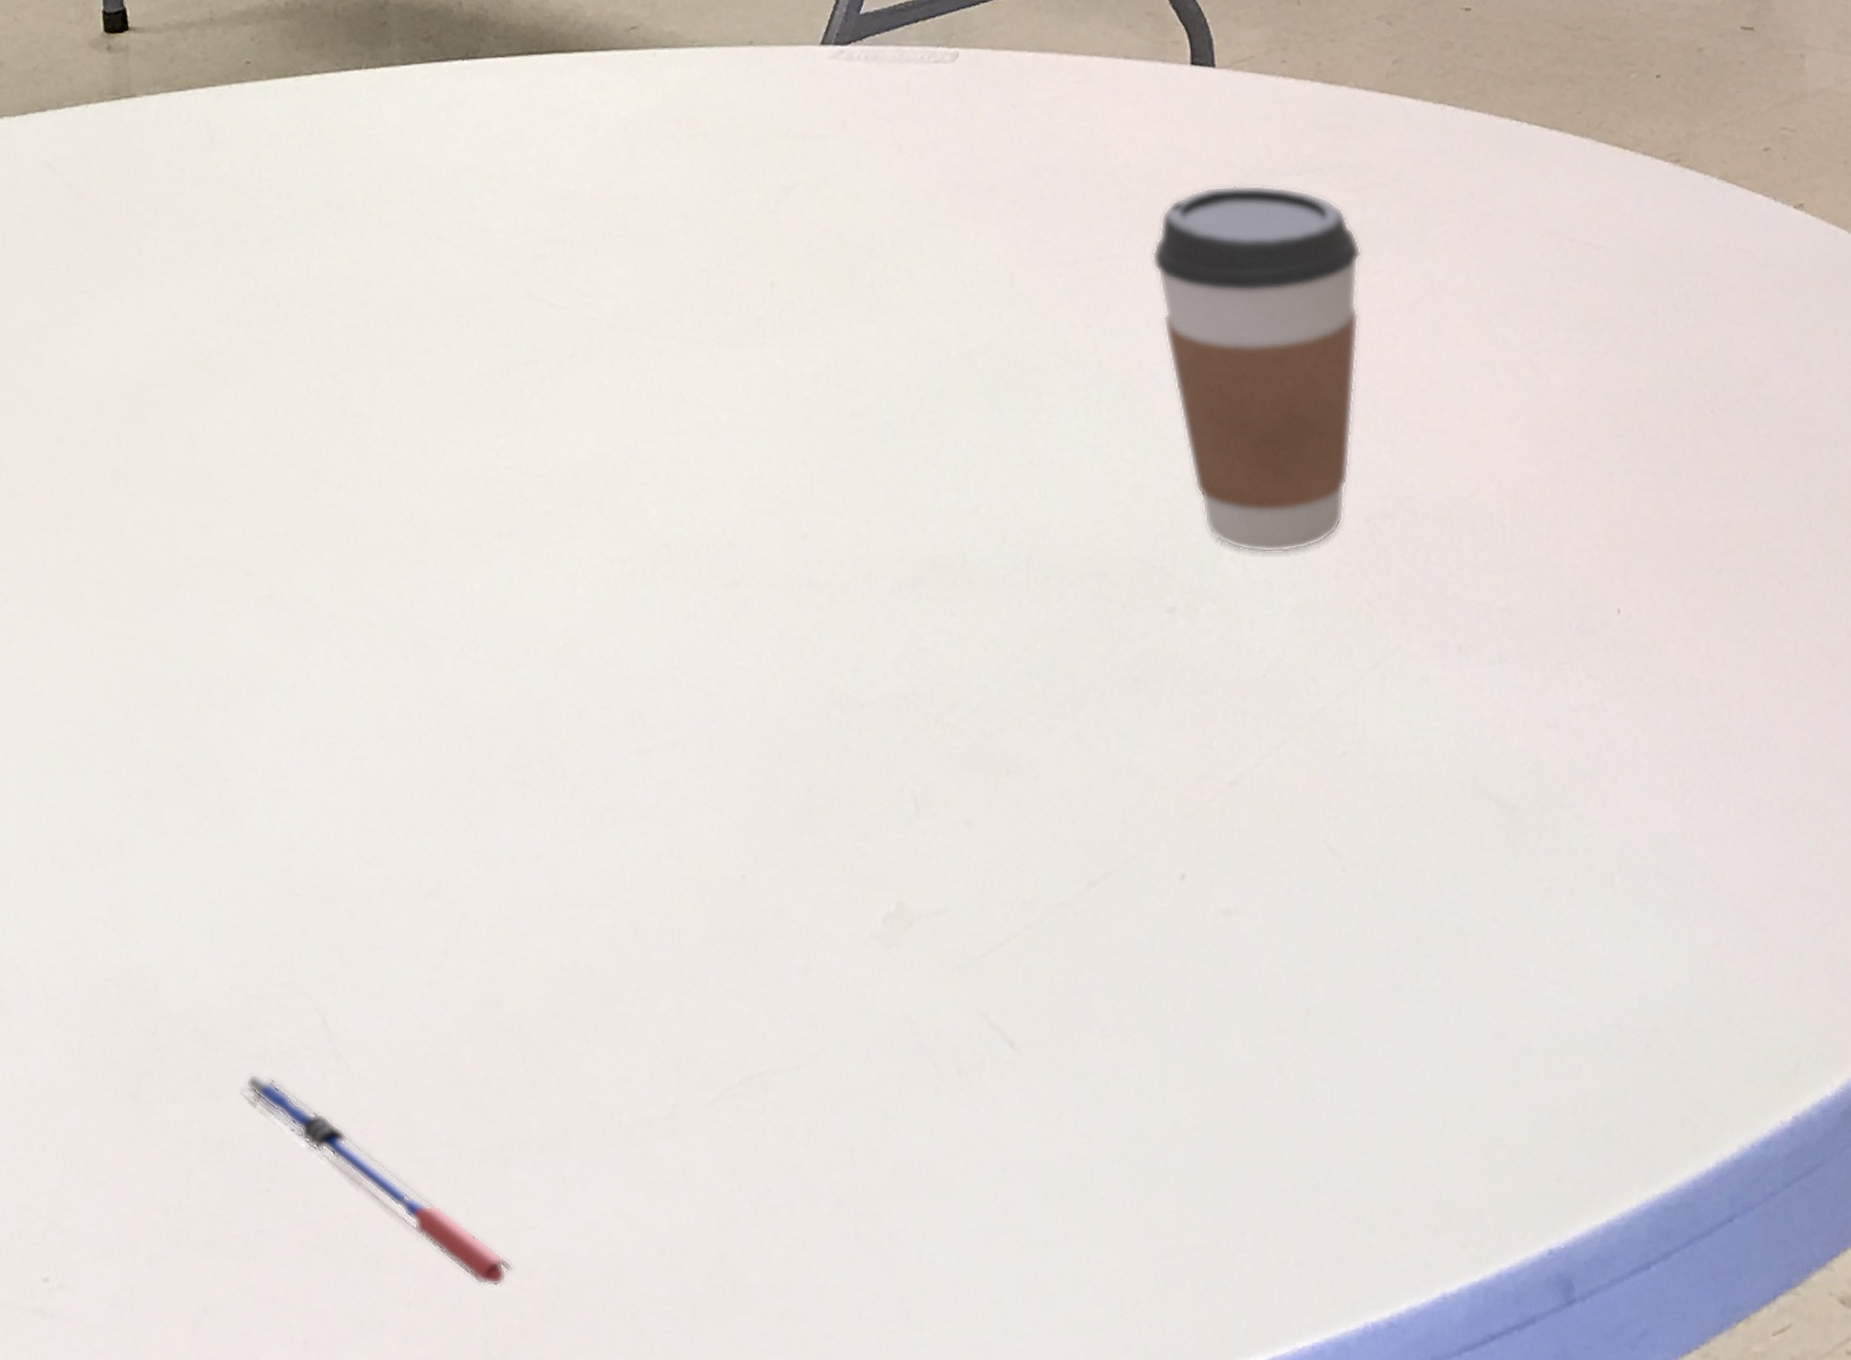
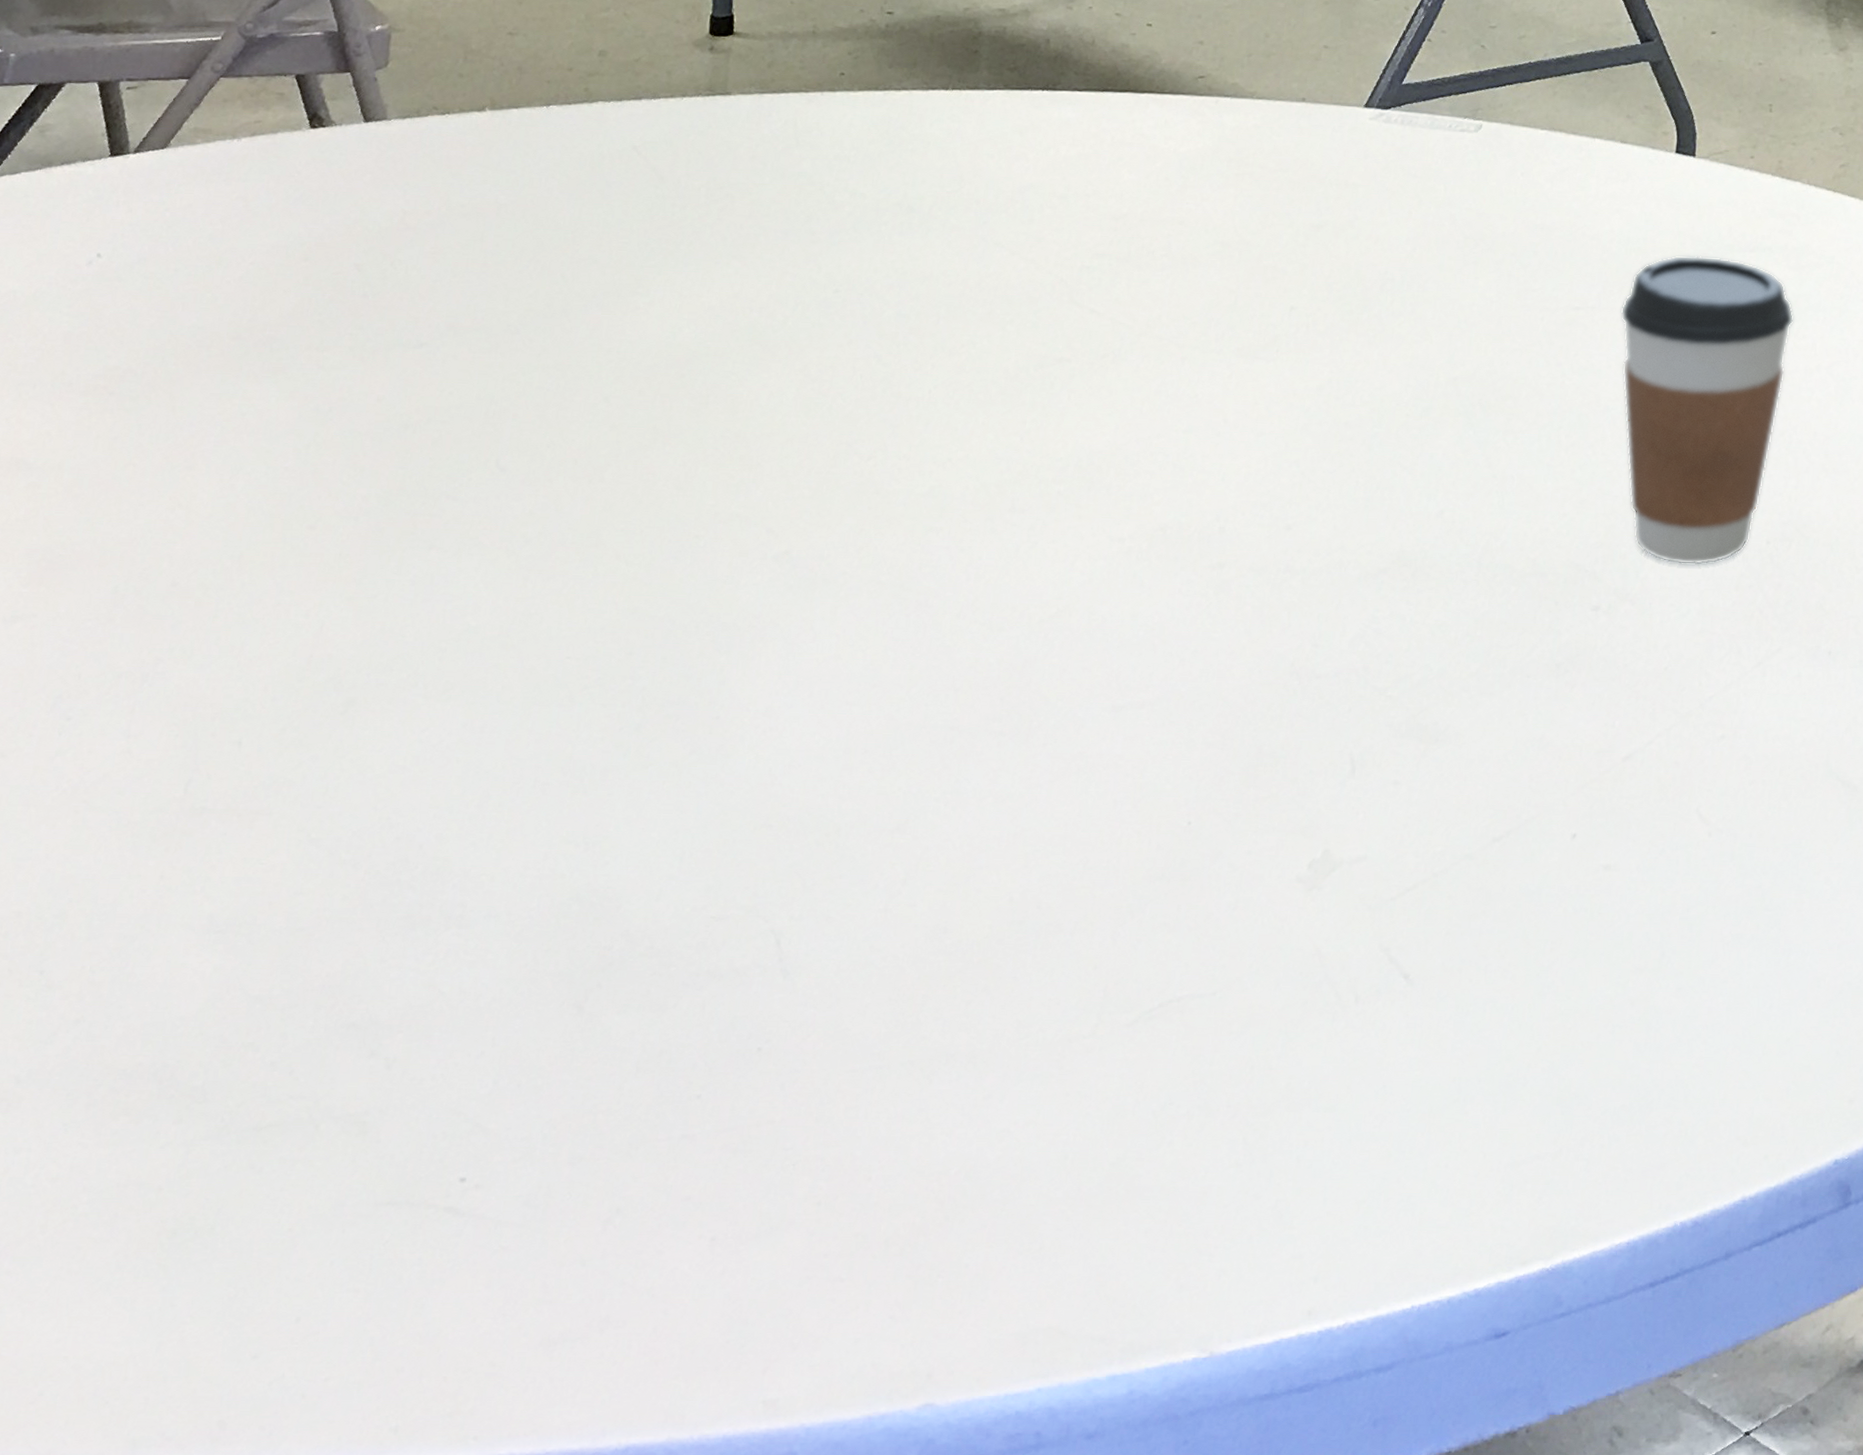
pen: present [240,1073,514,1287] -> none [686,988,924,1188]

